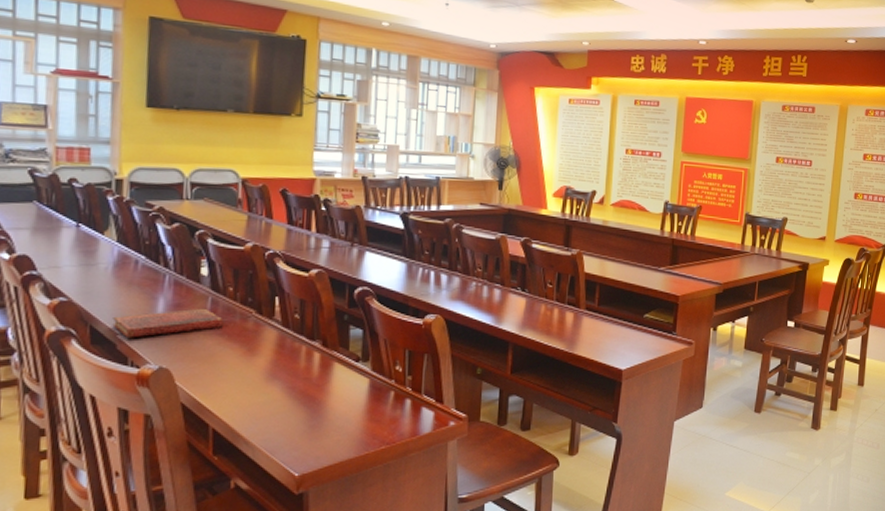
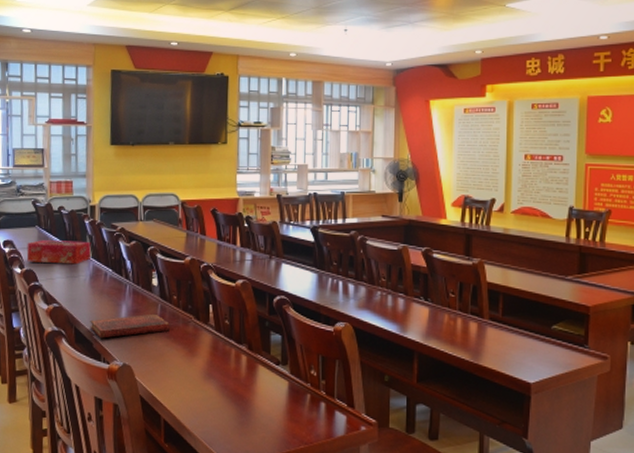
tissue box: none [18,219,116,250] -> present [26,240,91,265]

